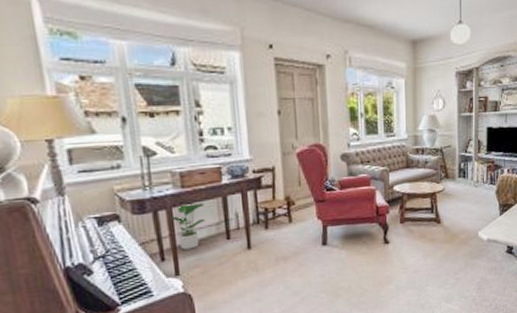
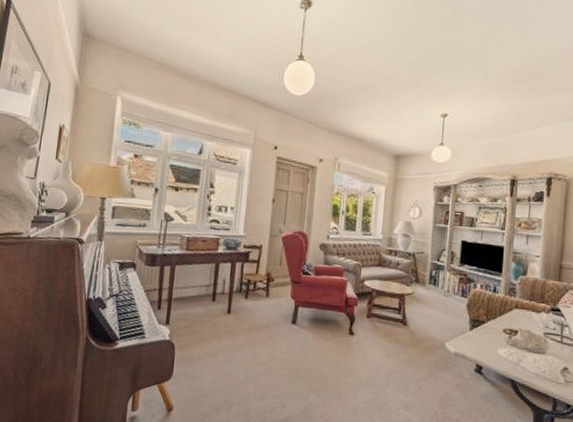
potted plant: present [173,203,205,250] -> none [174,265,201,304]

